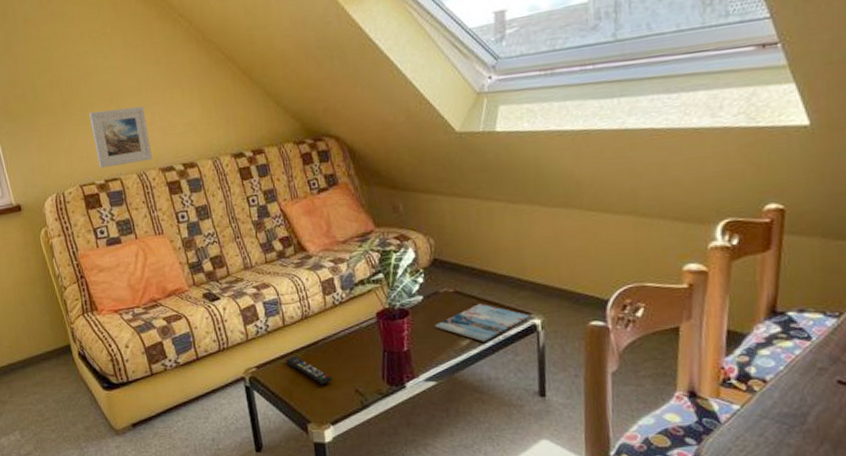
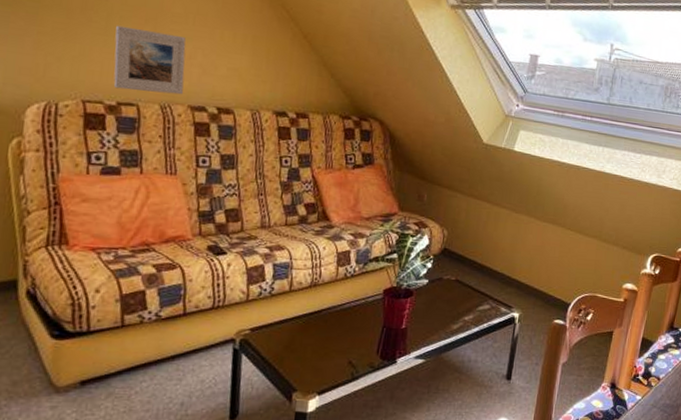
remote control: present [286,355,333,385] -> none [284,321,329,354]
magazine: present [435,303,531,342] -> none [433,293,512,328]

